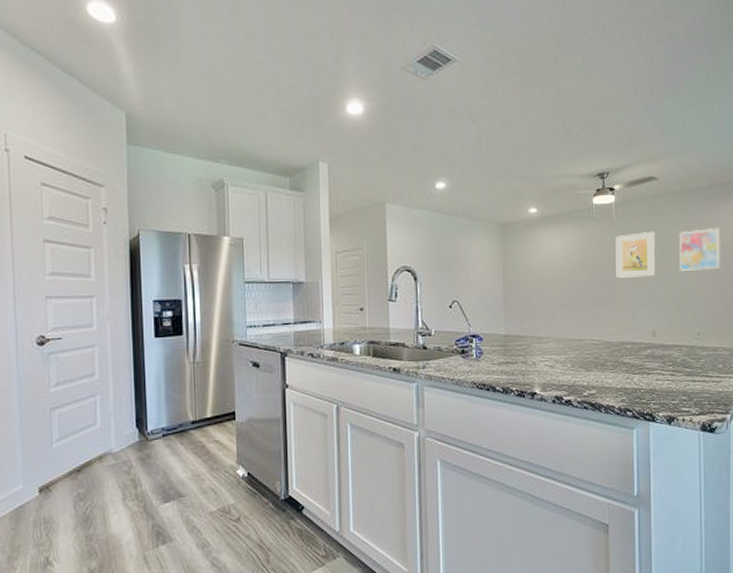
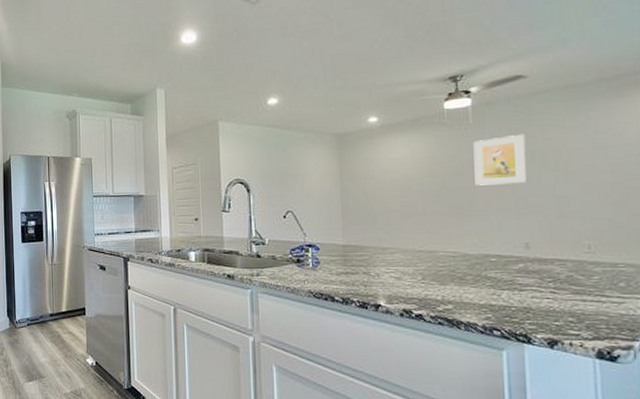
wall art: present [678,227,720,271] -> none [557,125,618,176]

